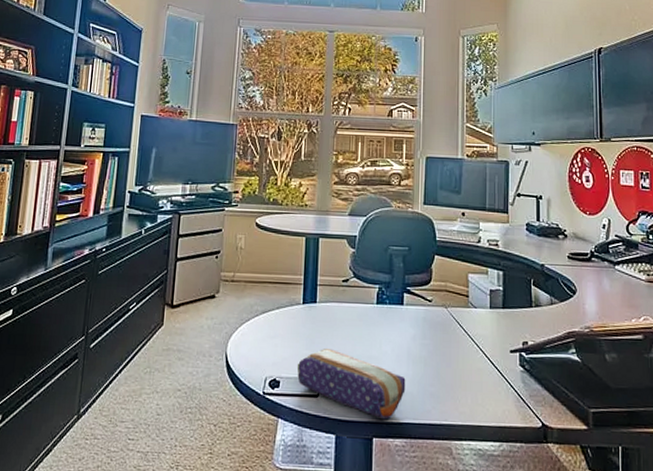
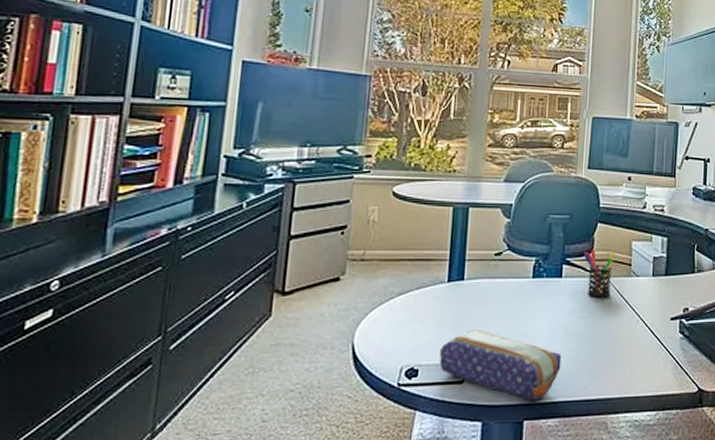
pen holder: none [422,279,452,326] -> present [583,249,615,297]

